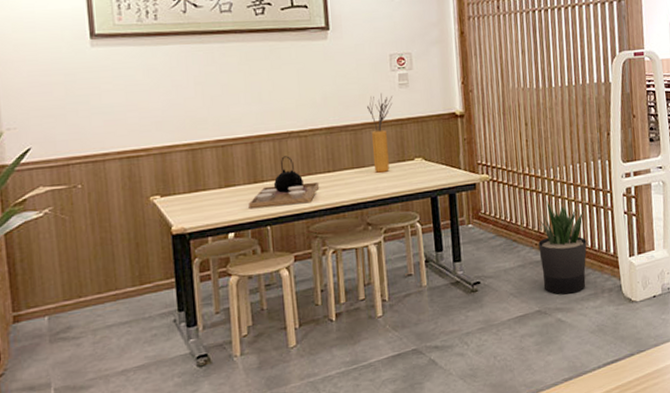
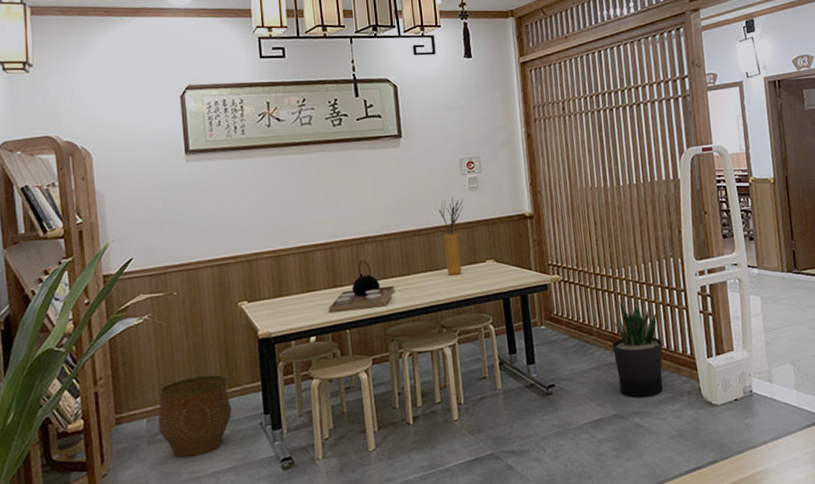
basket: none [60,271,144,356] -> present [157,374,232,458]

